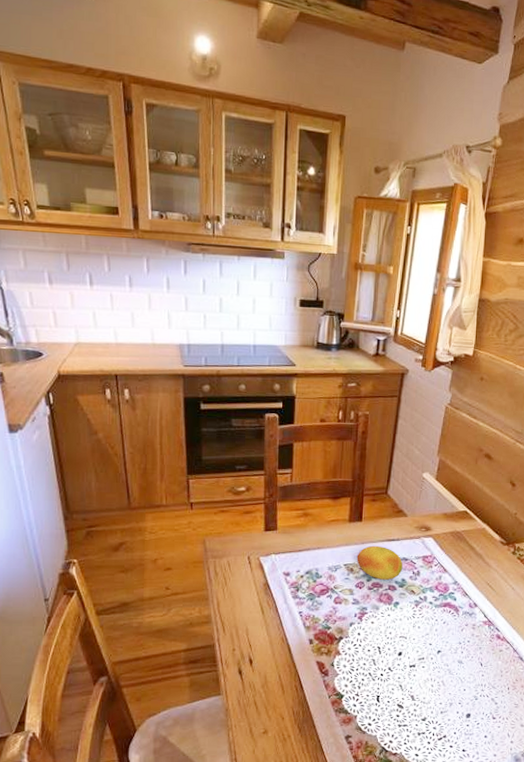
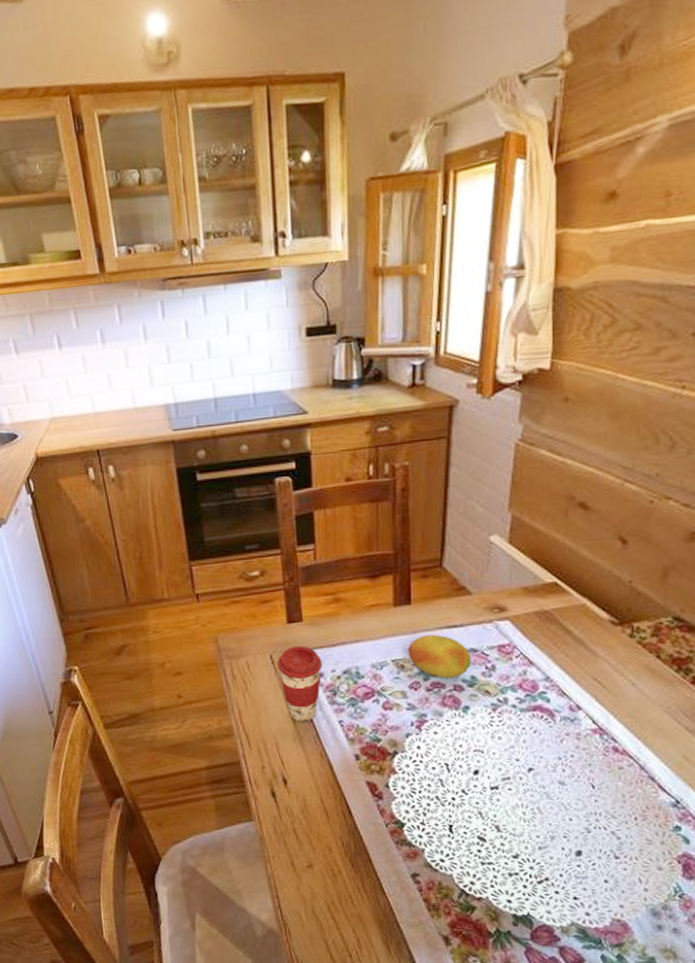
coffee cup: none [253,550,290,612] -> present [277,645,323,722]

